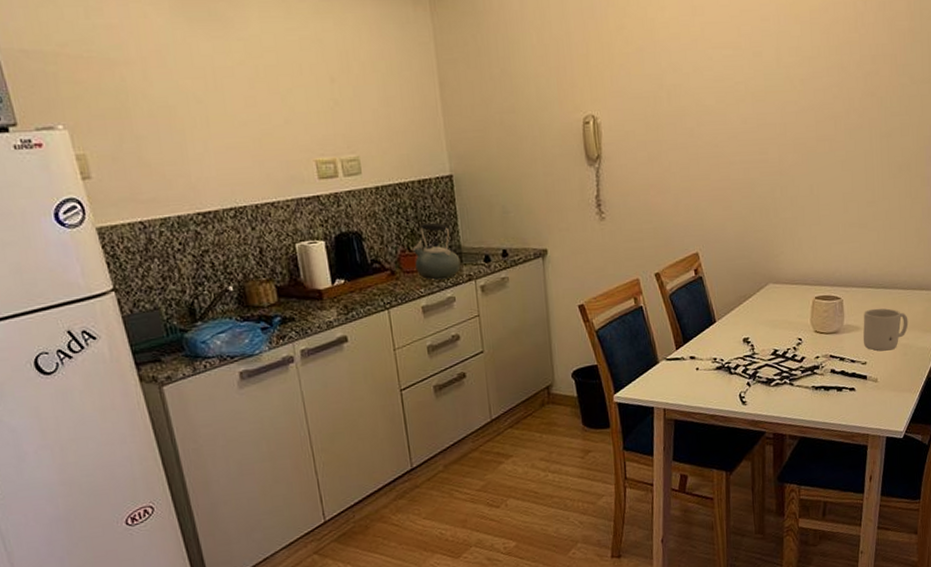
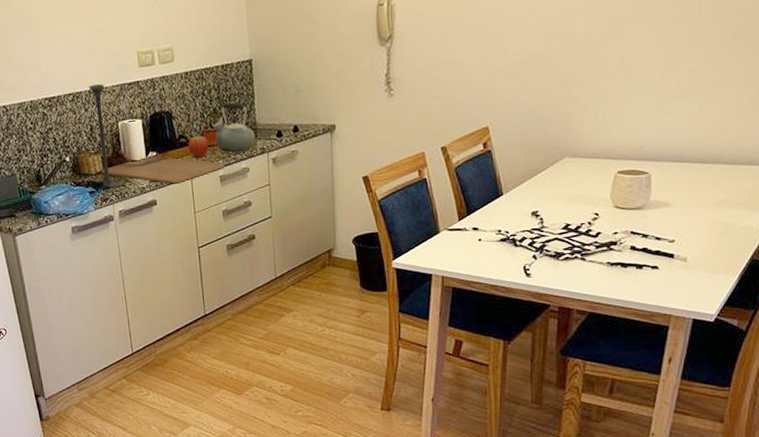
candlestick: none [255,198,309,326] -> present [89,84,127,190]
chopping board: none [276,283,427,317] -> present [101,155,225,184]
fruit: none [383,259,408,286] -> present [188,135,209,158]
mug: present [863,308,909,351] -> none [672,184,732,229]

